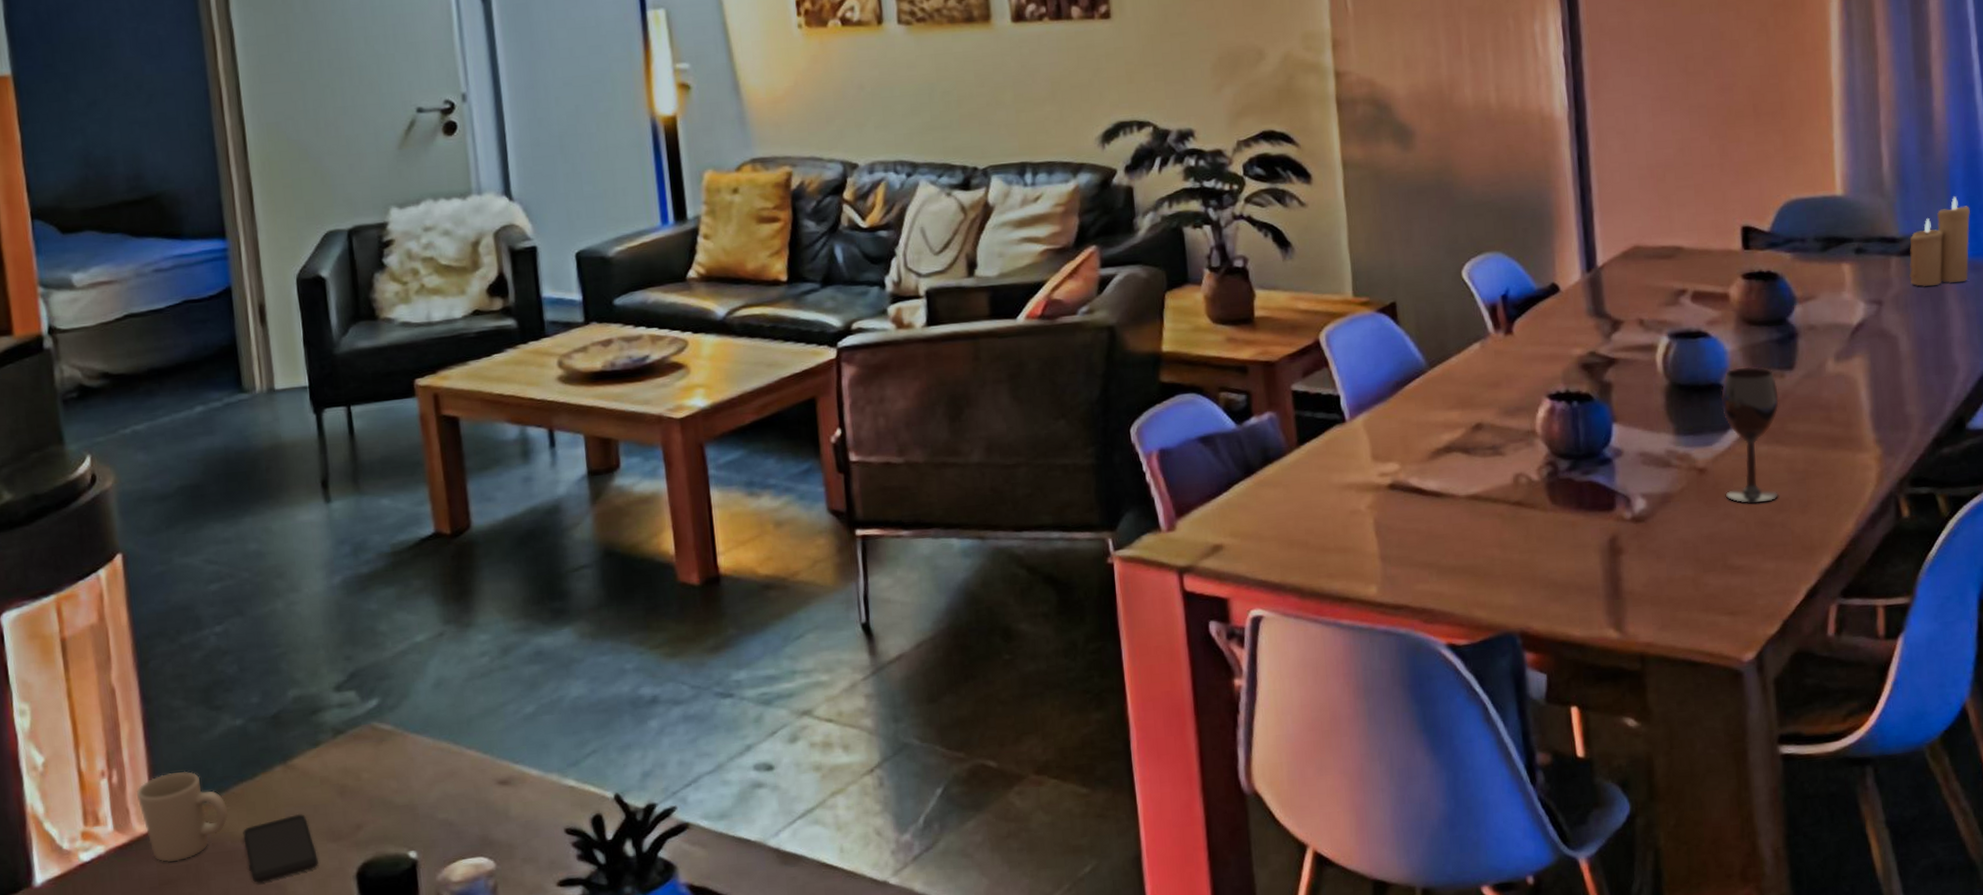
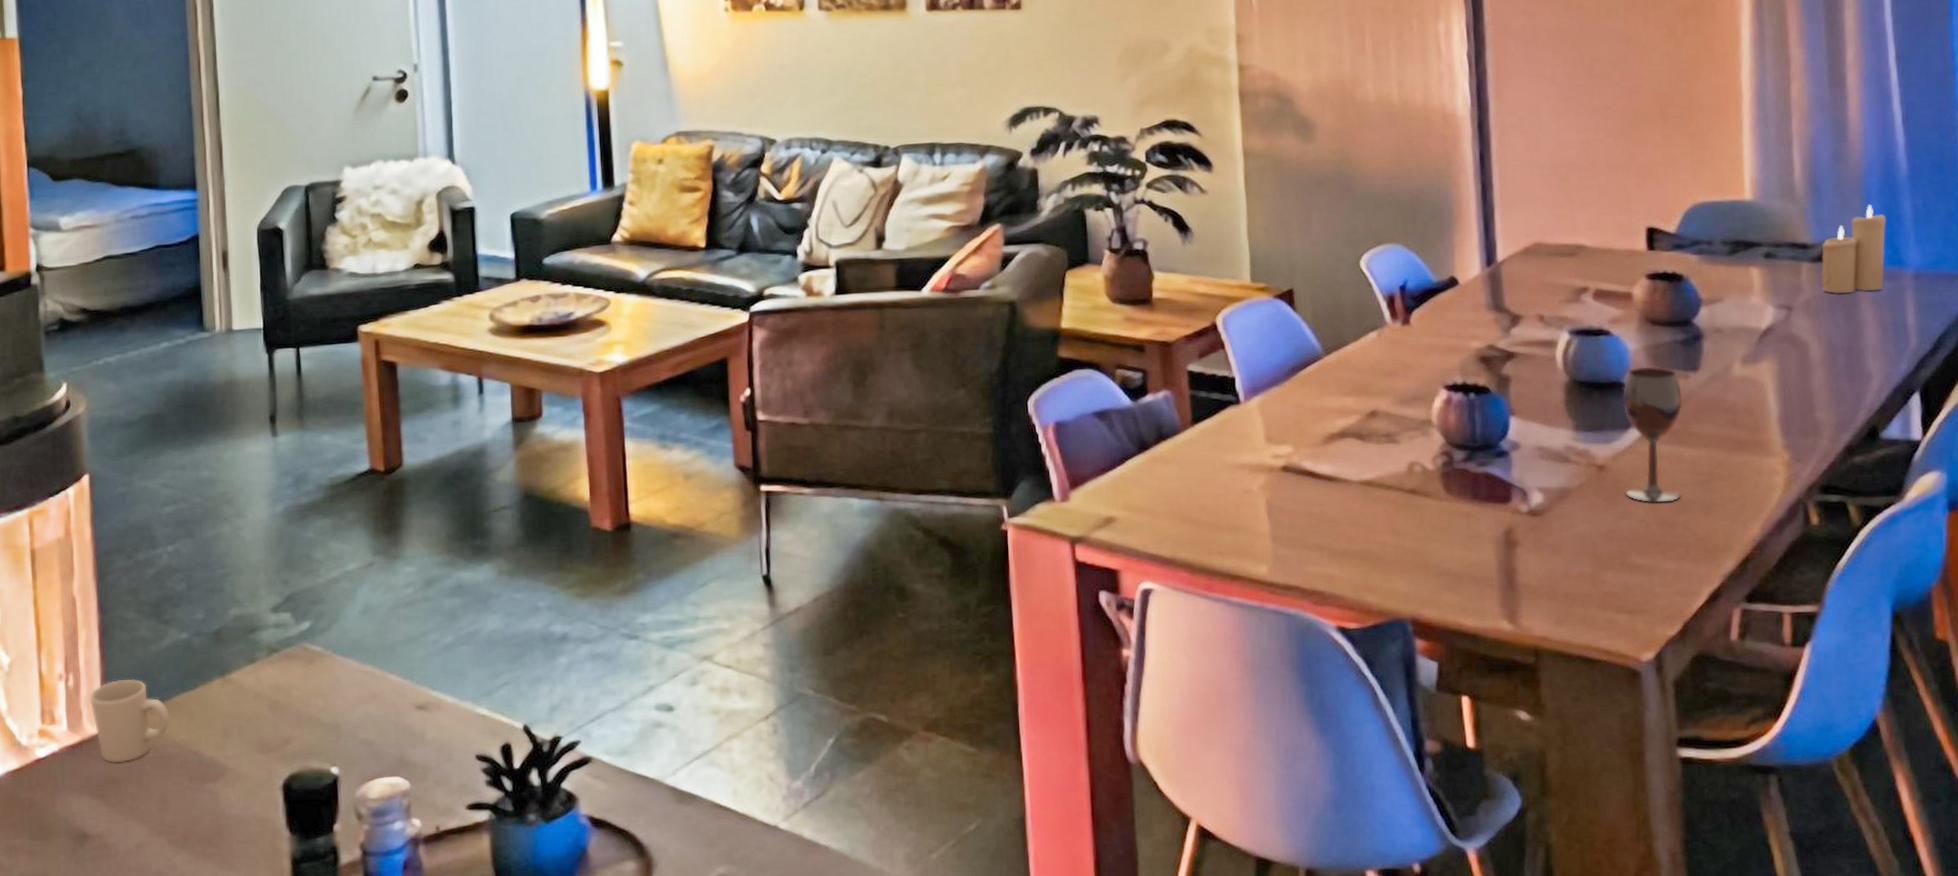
mobile phone: present [243,813,318,883] -> none [182,724,249,788]

